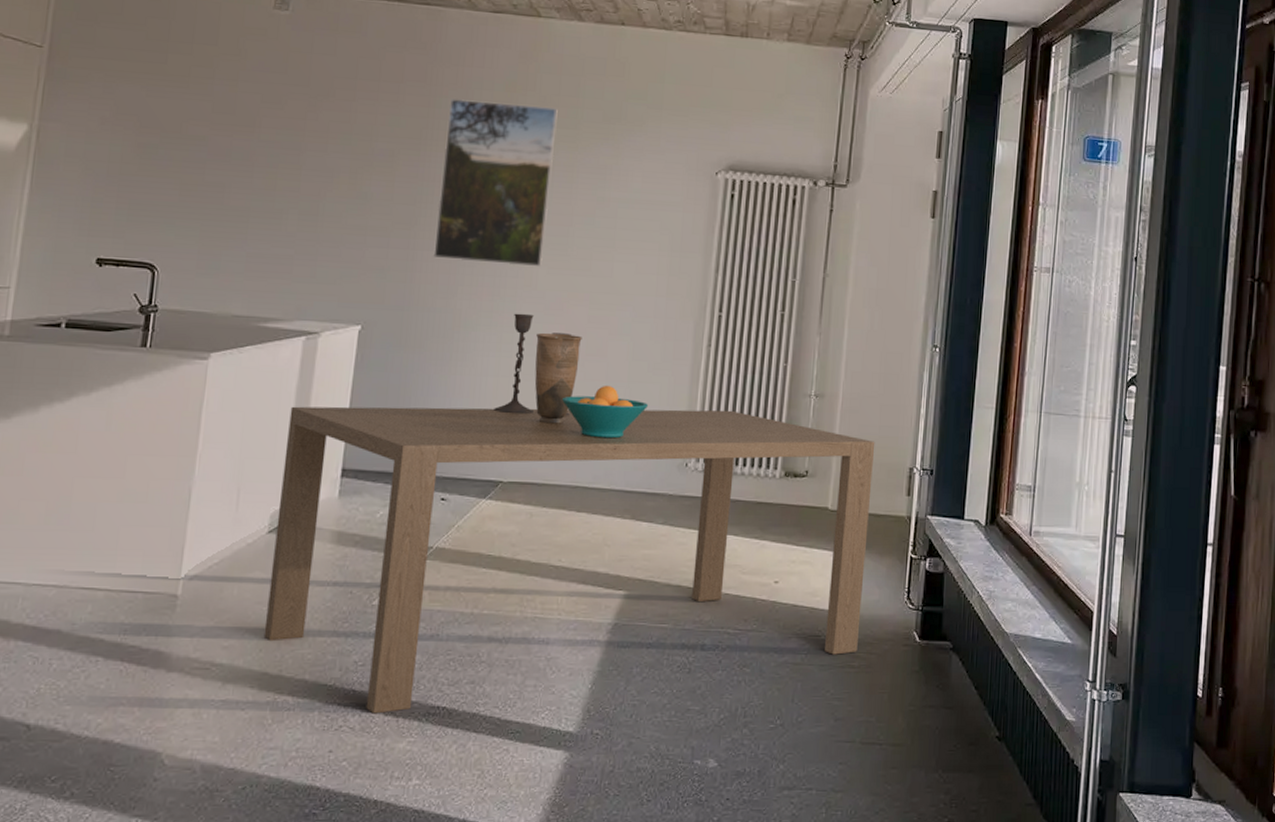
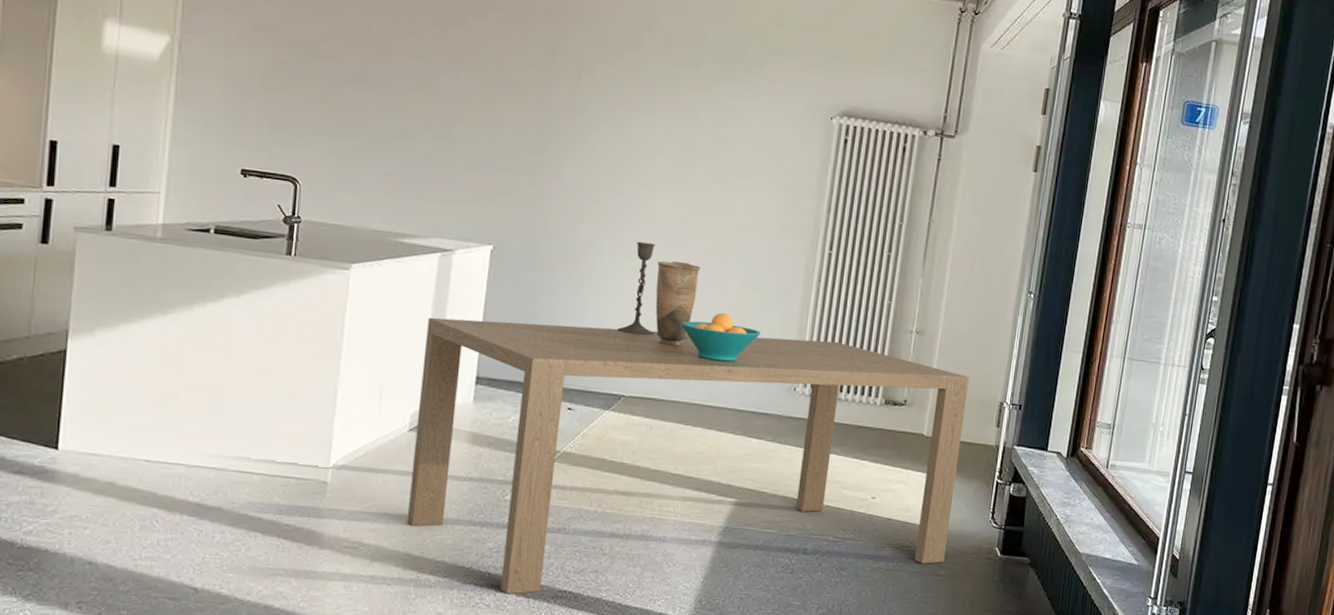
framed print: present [433,98,558,267] -> none [561,31,681,200]

